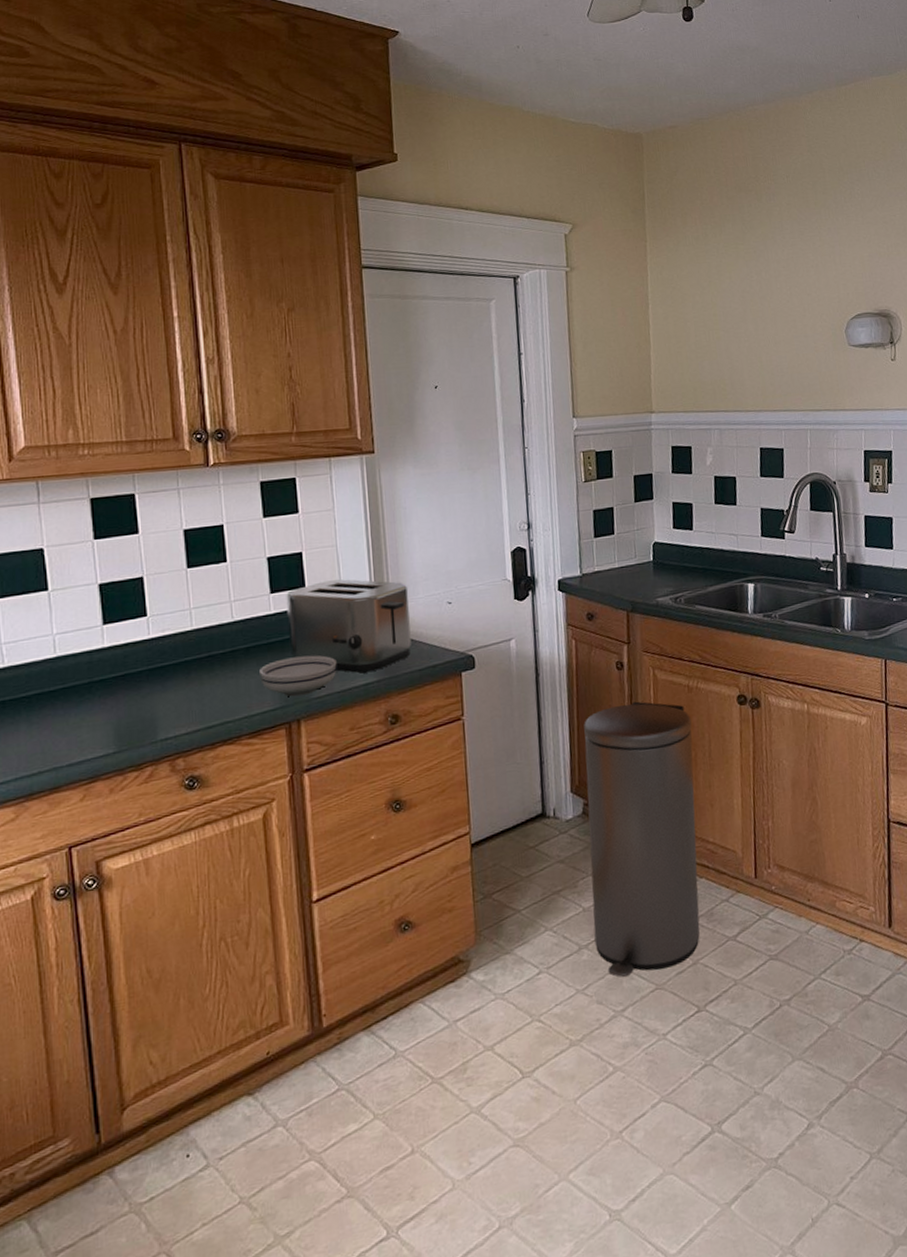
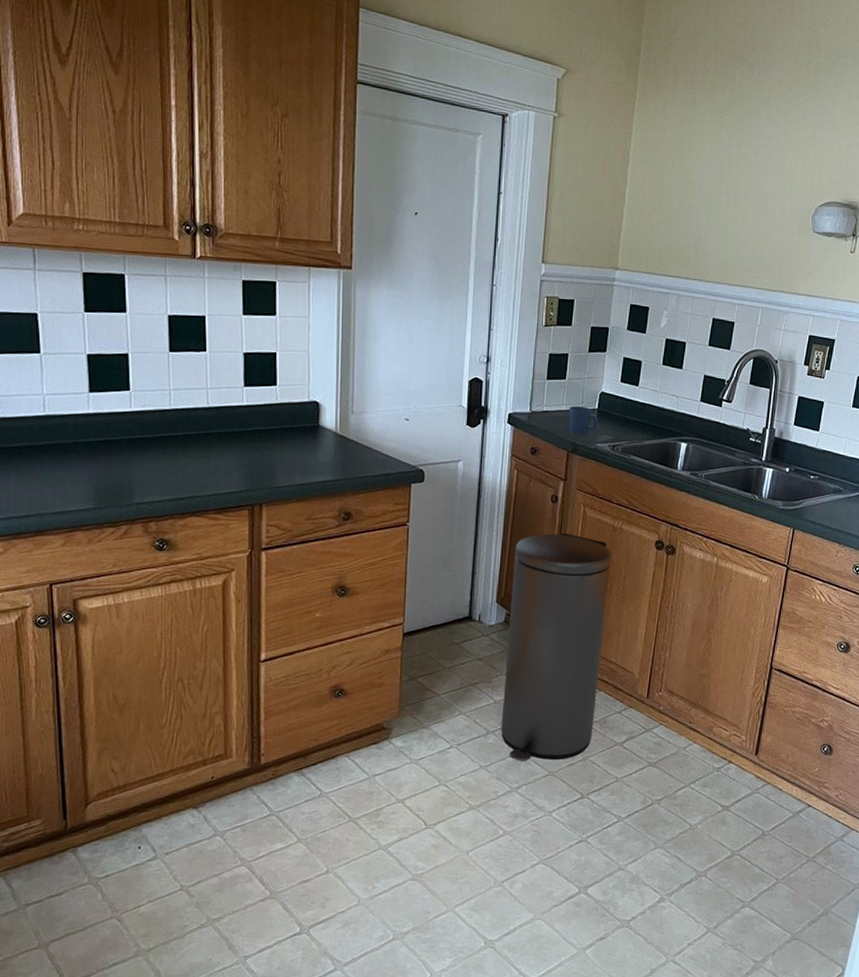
bowl: present [260,655,337,697] -> none [229,447,299,483]
toaster: present [286,579,411,674] -> none [257,382,371,471]
mug: none [621,560,656,594] -> present [568,405,598,436]

